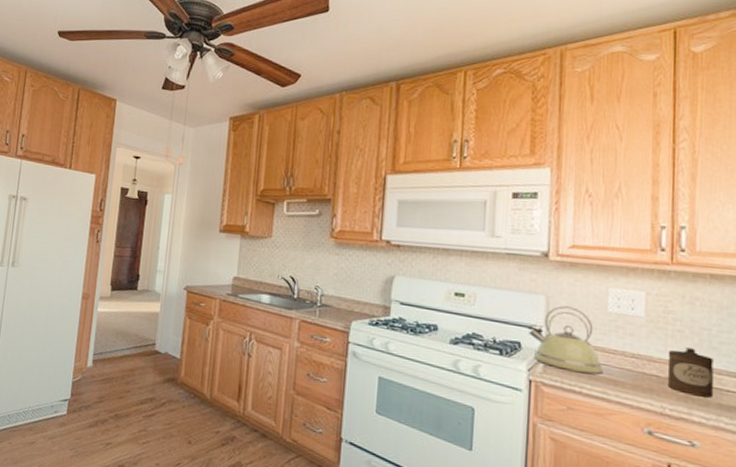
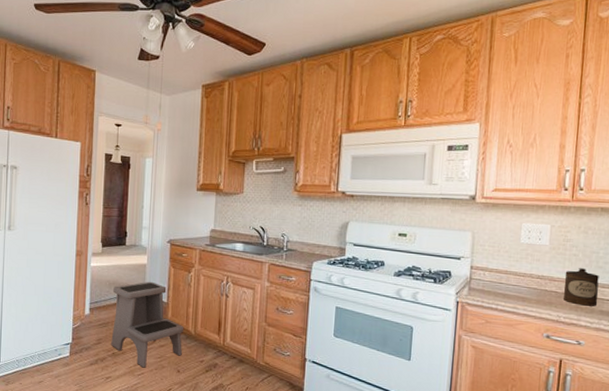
step stool: none [114,332,199,436] -> present [111,281,184,368]
kettle: present [528,306,603,375] -> none [457,240,515,294]

